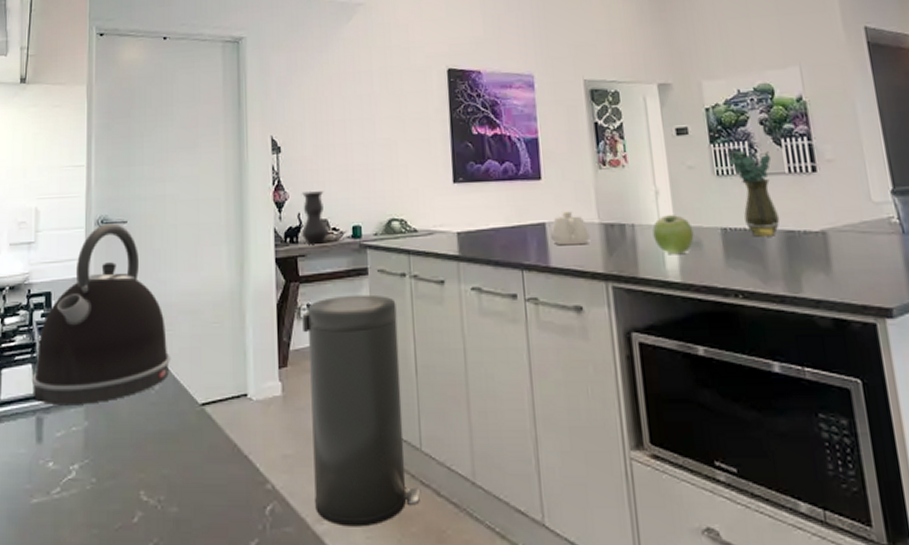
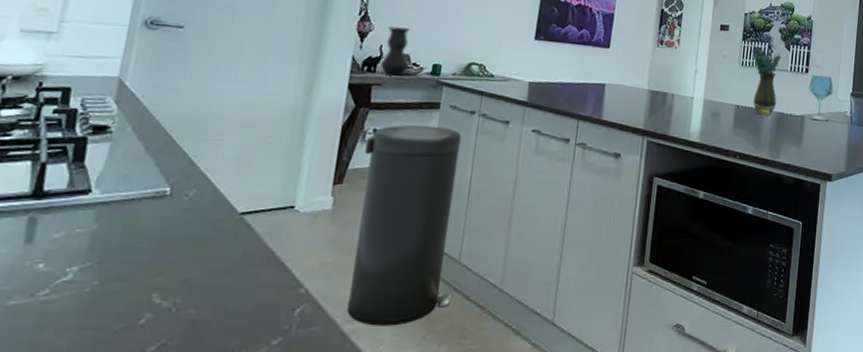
kettle: present [31,223,171,404] -> none [28,25,214,207]
teapot: present [550,211,590,246] -> none [607,77,639,106]
fruit: present [652,215,694,255] -> none [686,90,716,122]
wine glass: none [822,172,866,235] -> present [808,75,834,122]

